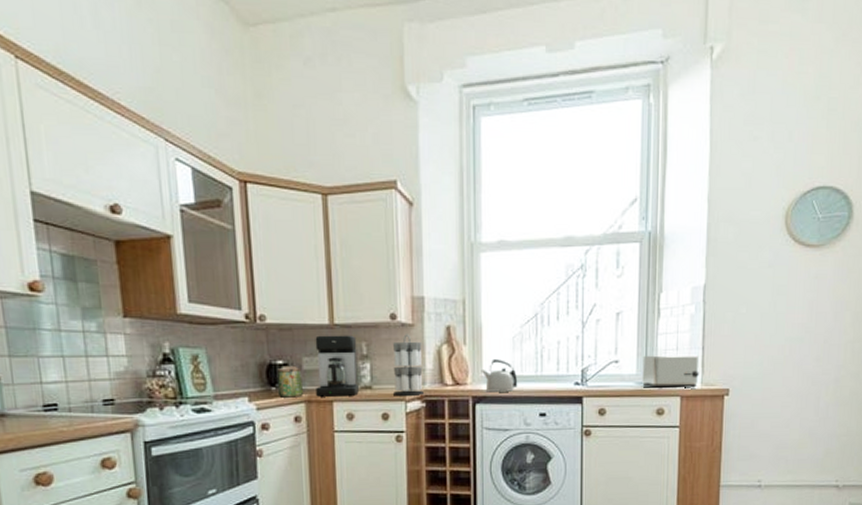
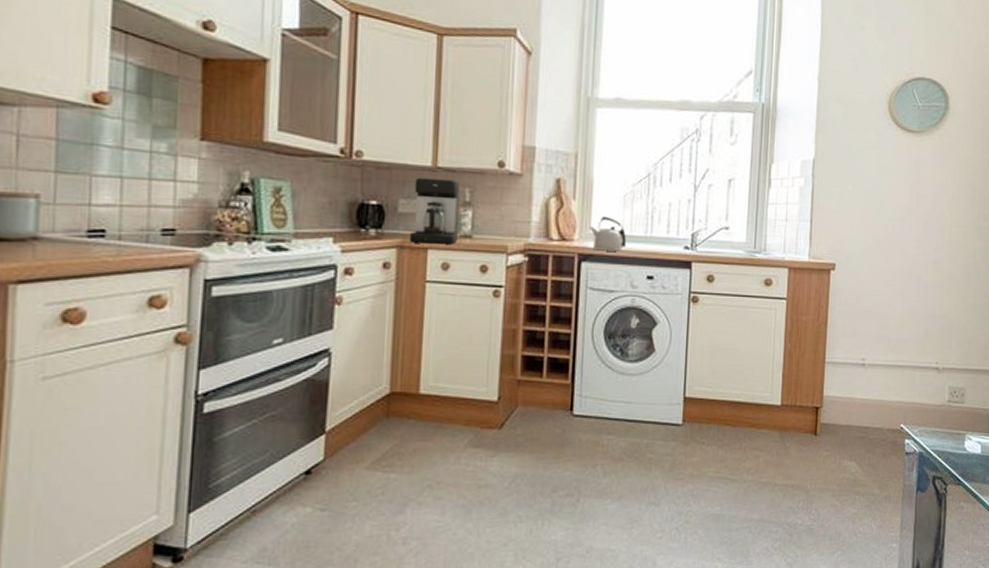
canister: present [276,365,303,398] -> none [367,206,397,242]
spice rack: present [393,334,424,396] -> none [495,183,530,249]
toaster: present [642,354,699,389] -> none [751,224,807,260]

